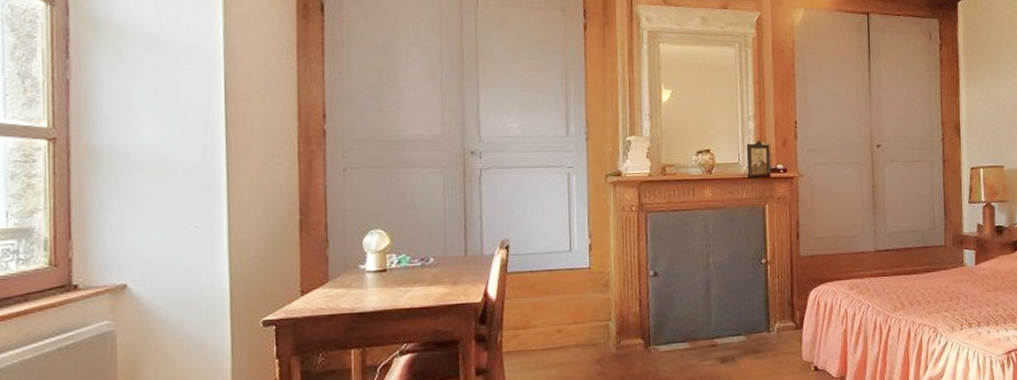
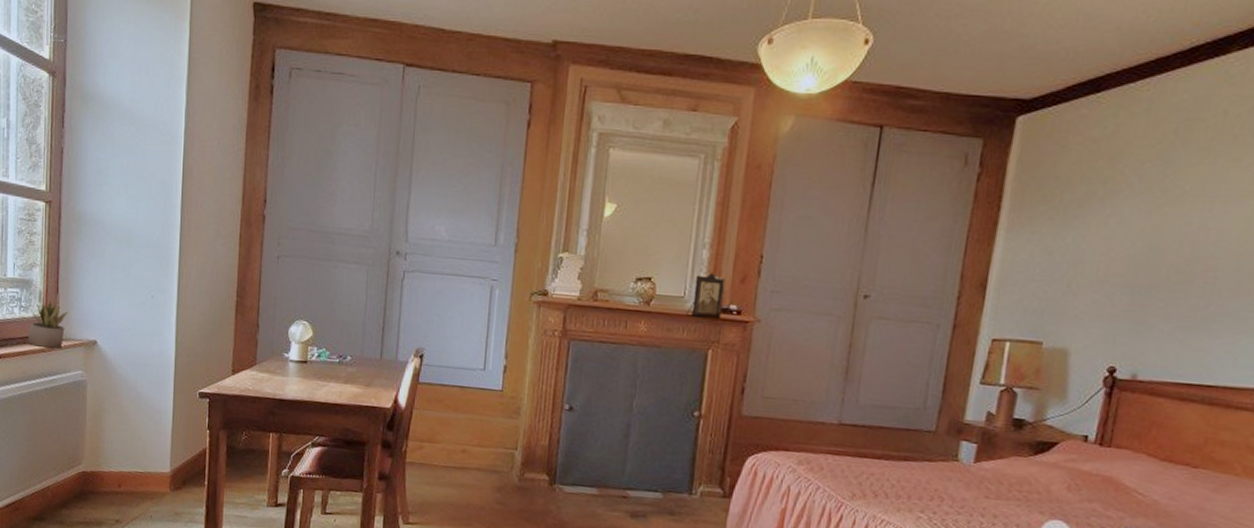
succulent plant: none [30,248,86,302] -> present [27,300,68,348]

